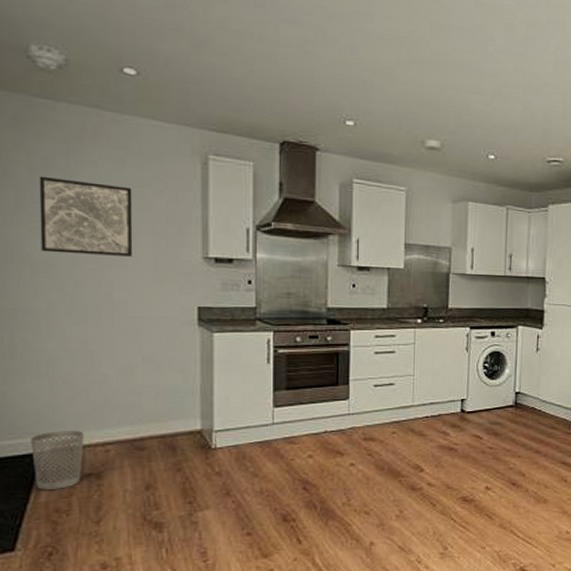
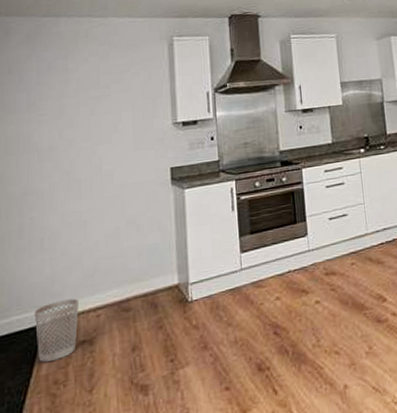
wall art: present [39,176,133,256] -> none [45,74,117,140]

